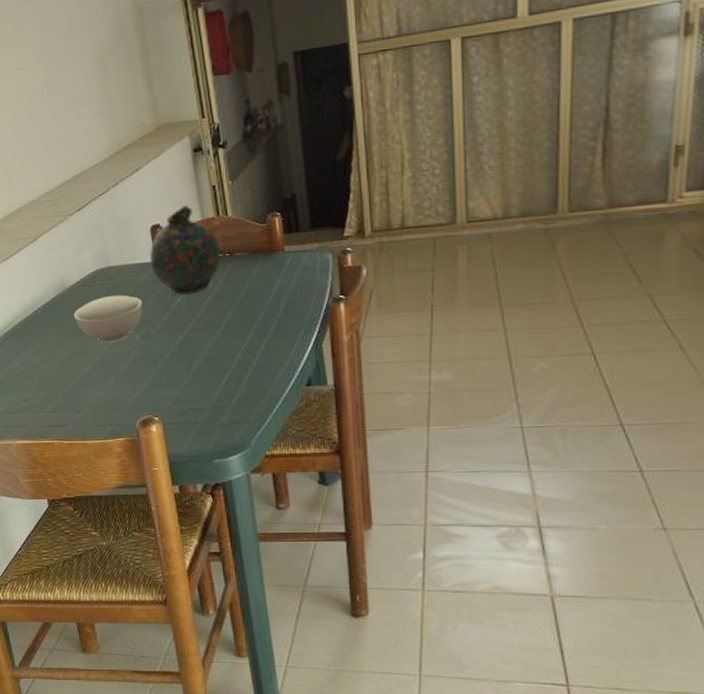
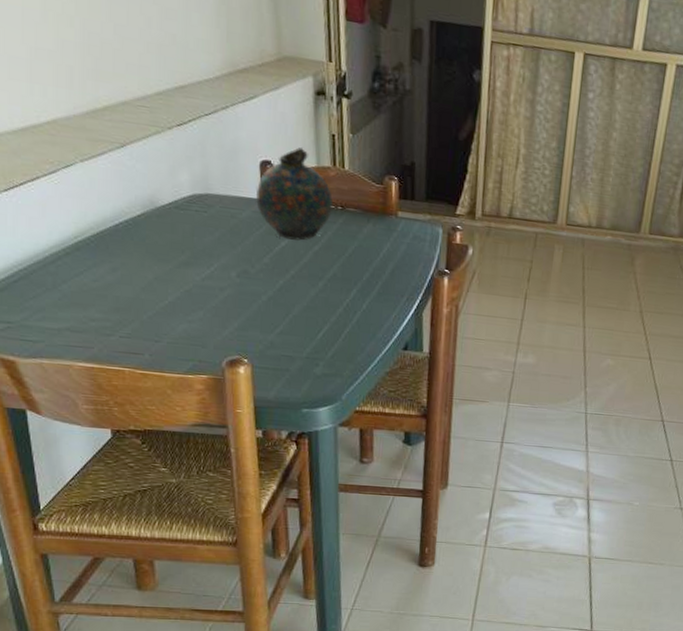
bowl: present [74,295,143,343] -> none [162,224,243,275]

